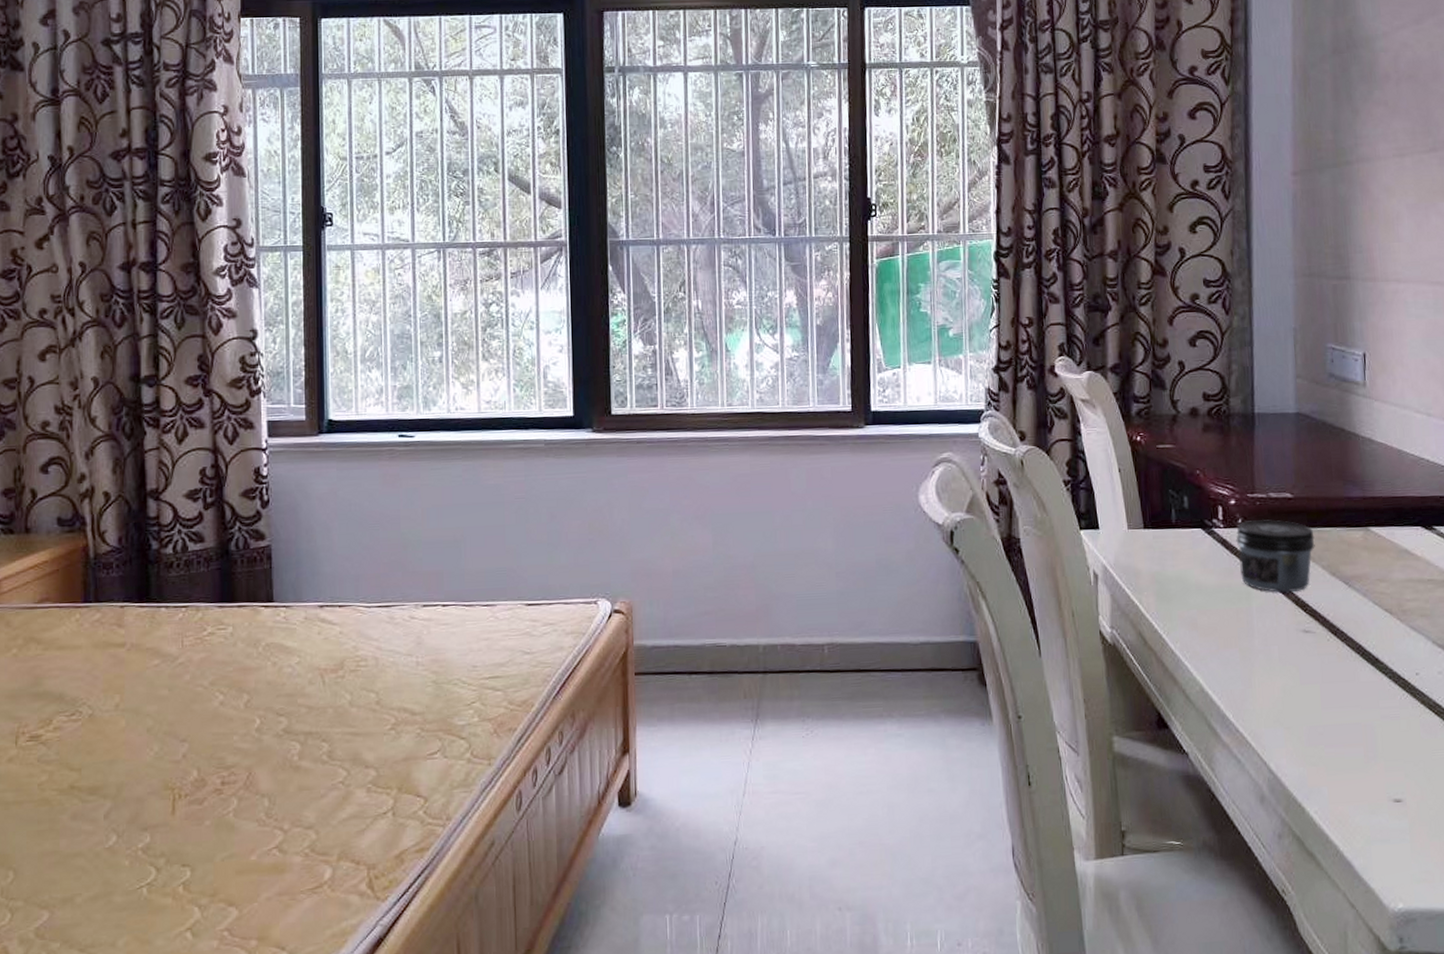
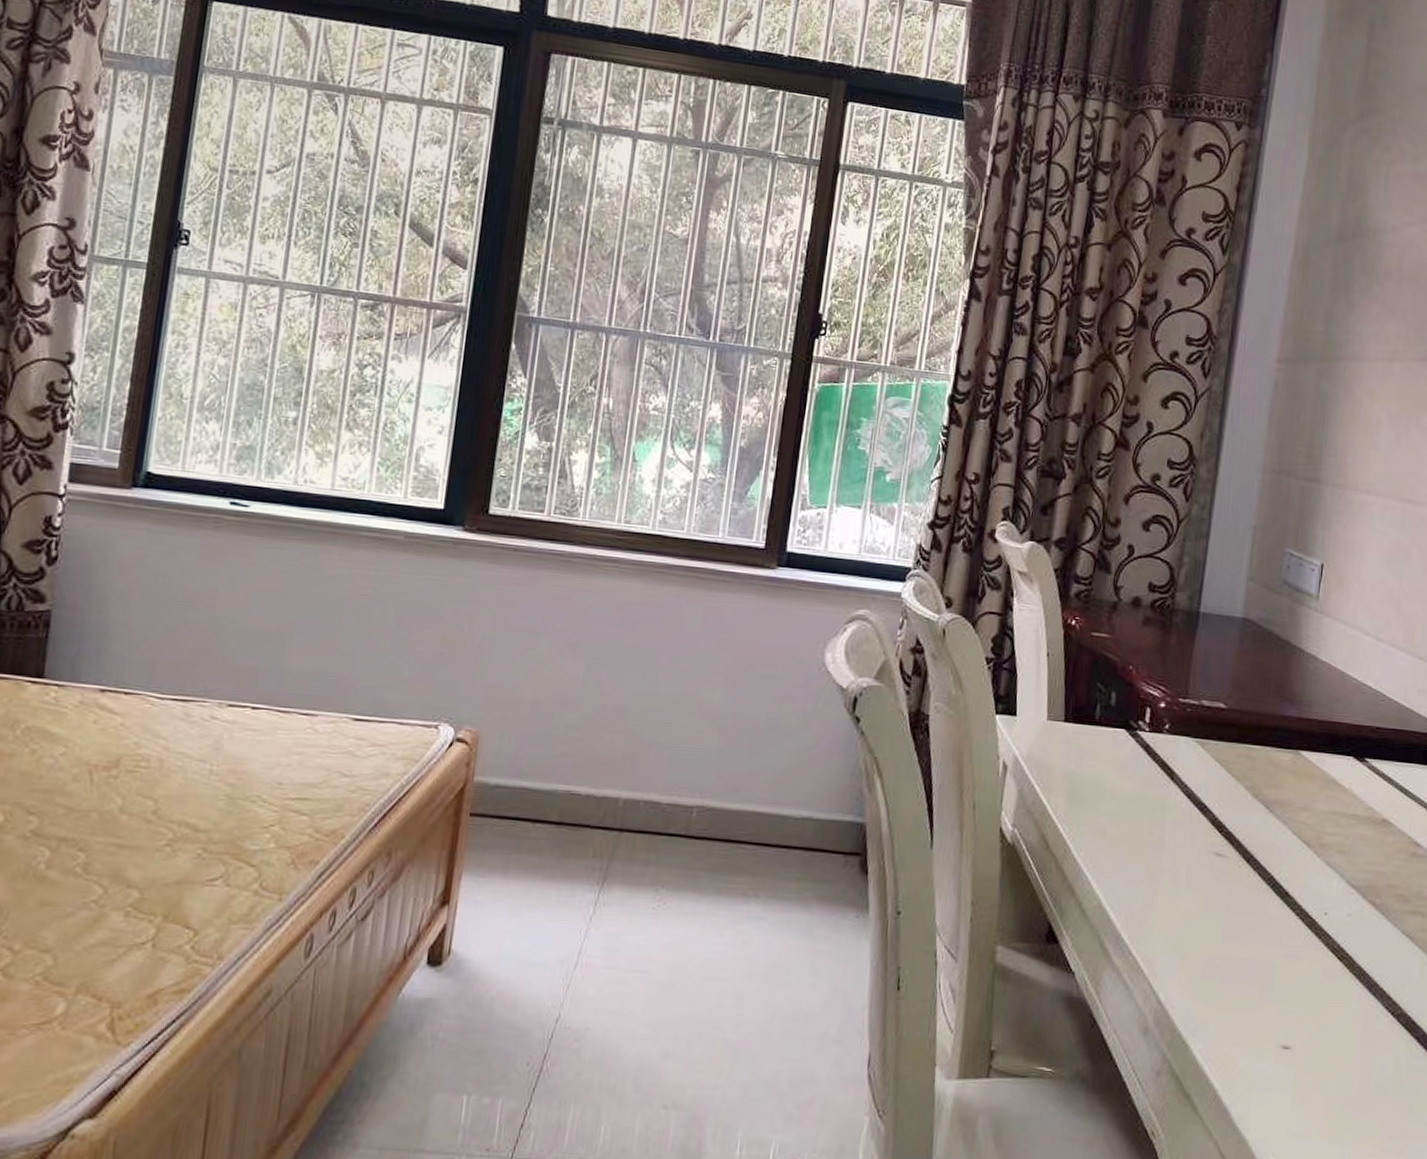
jar: present [1236,519,1315,593] -> none [1159,727,1243,810]

